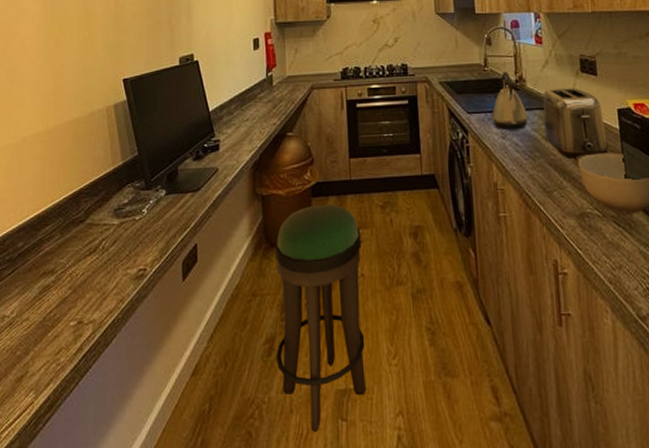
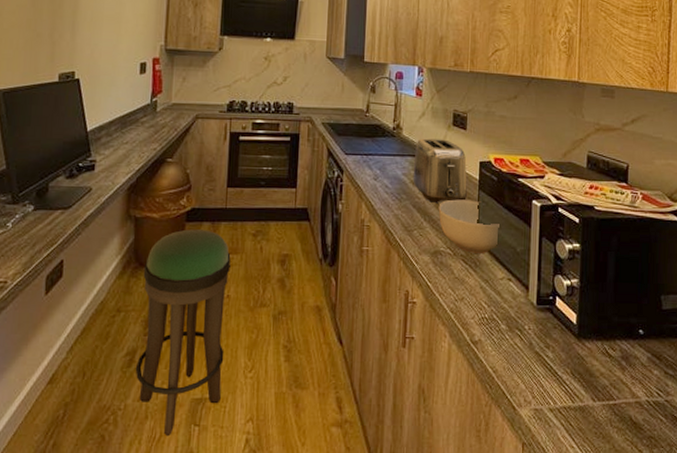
kettle: present [492,71,529,131] -> none [367,118,401,174]

